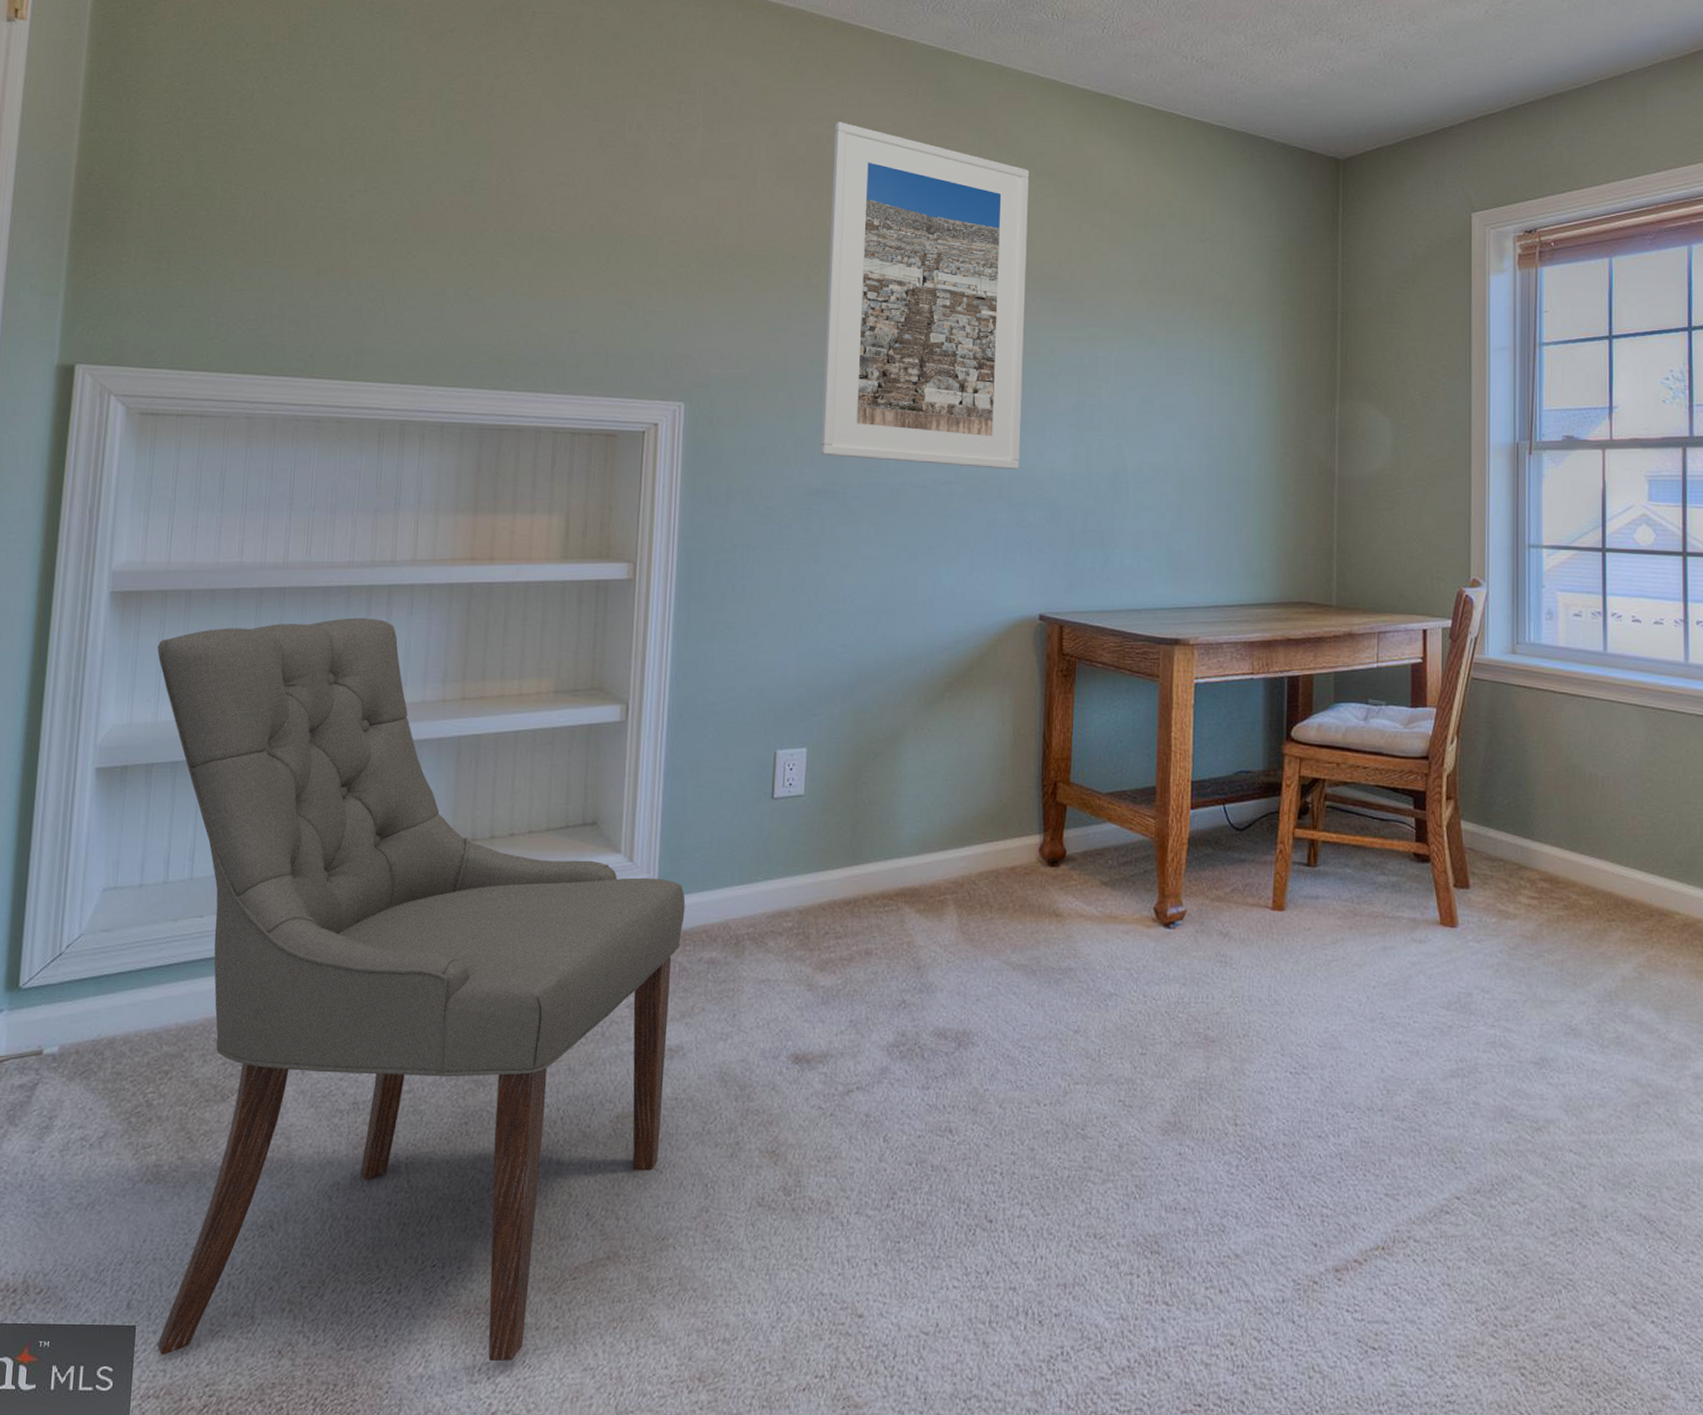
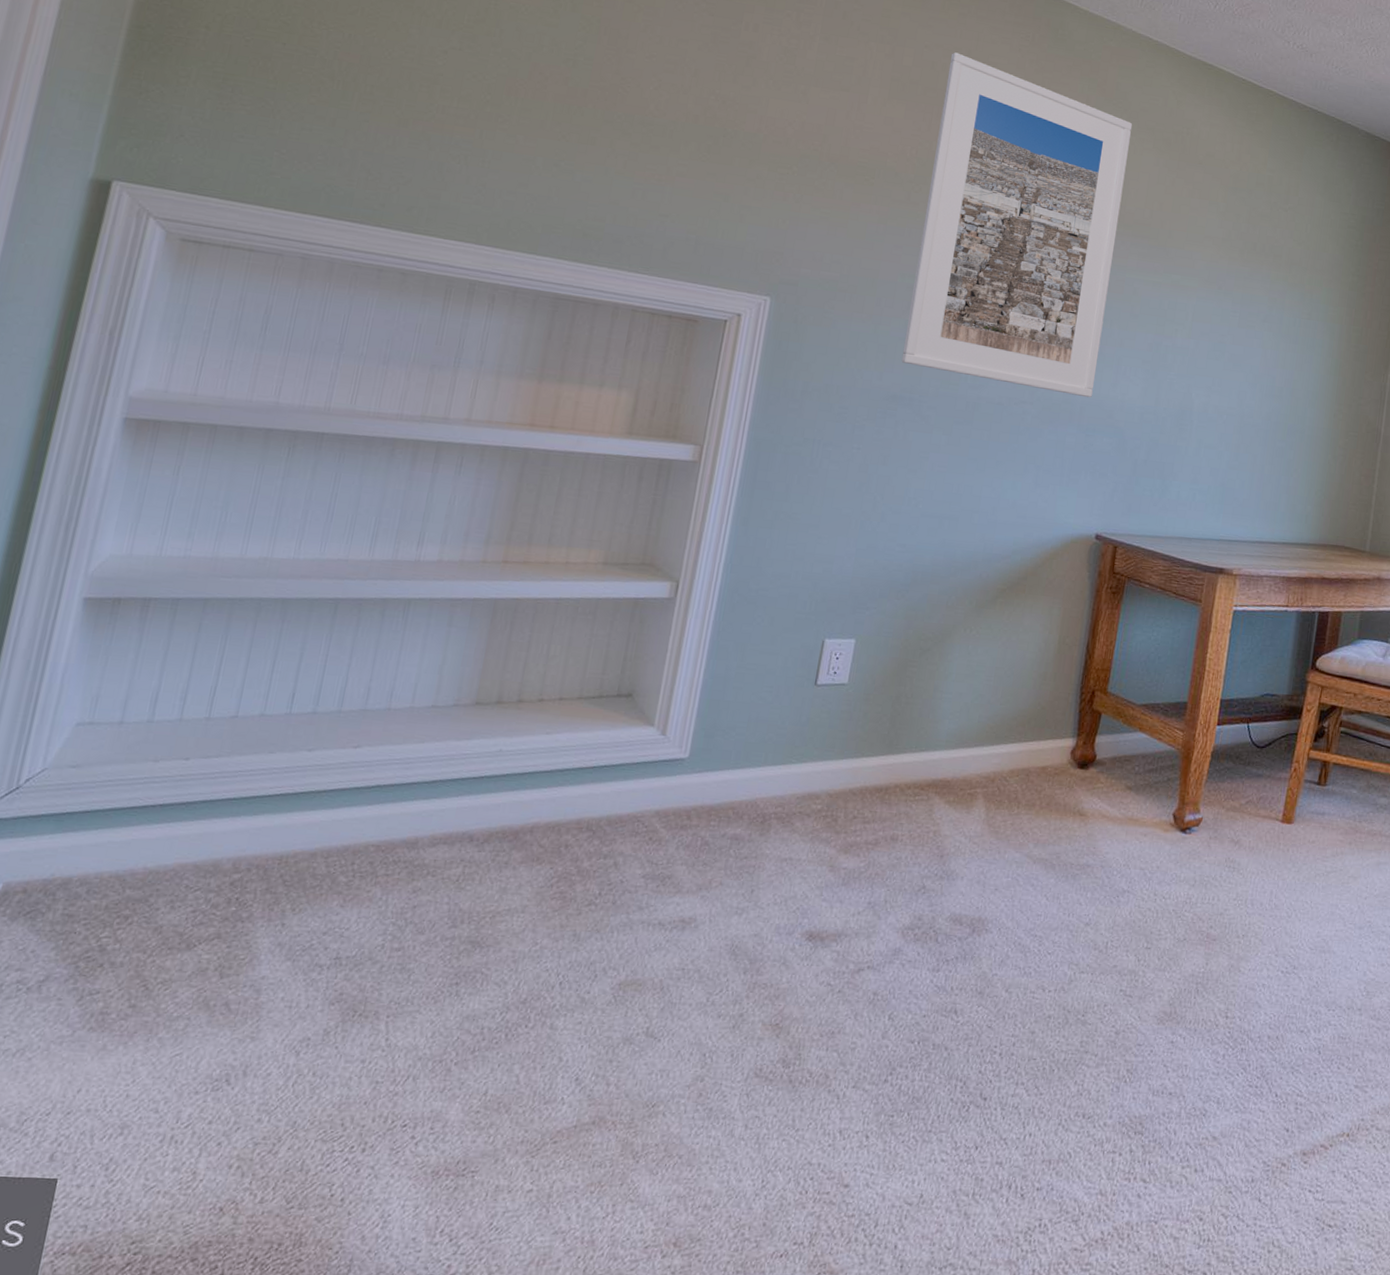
chair: present [156,617,686,1362] -> none [79,467,716,1224]

